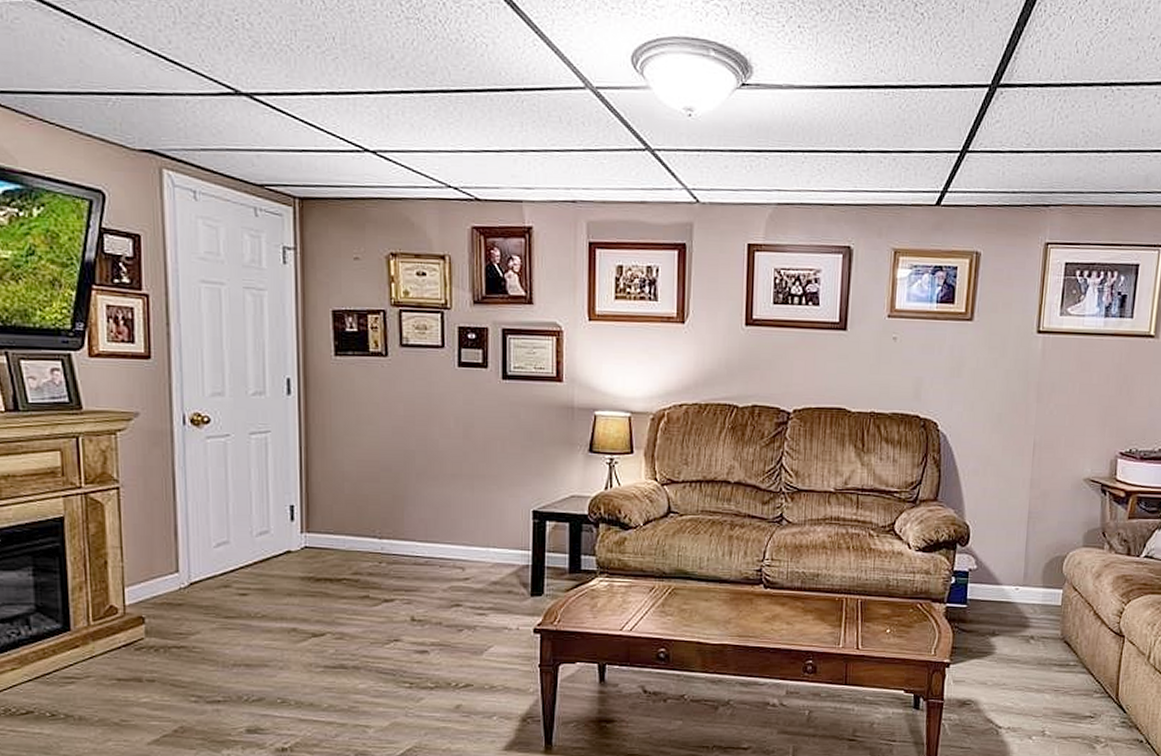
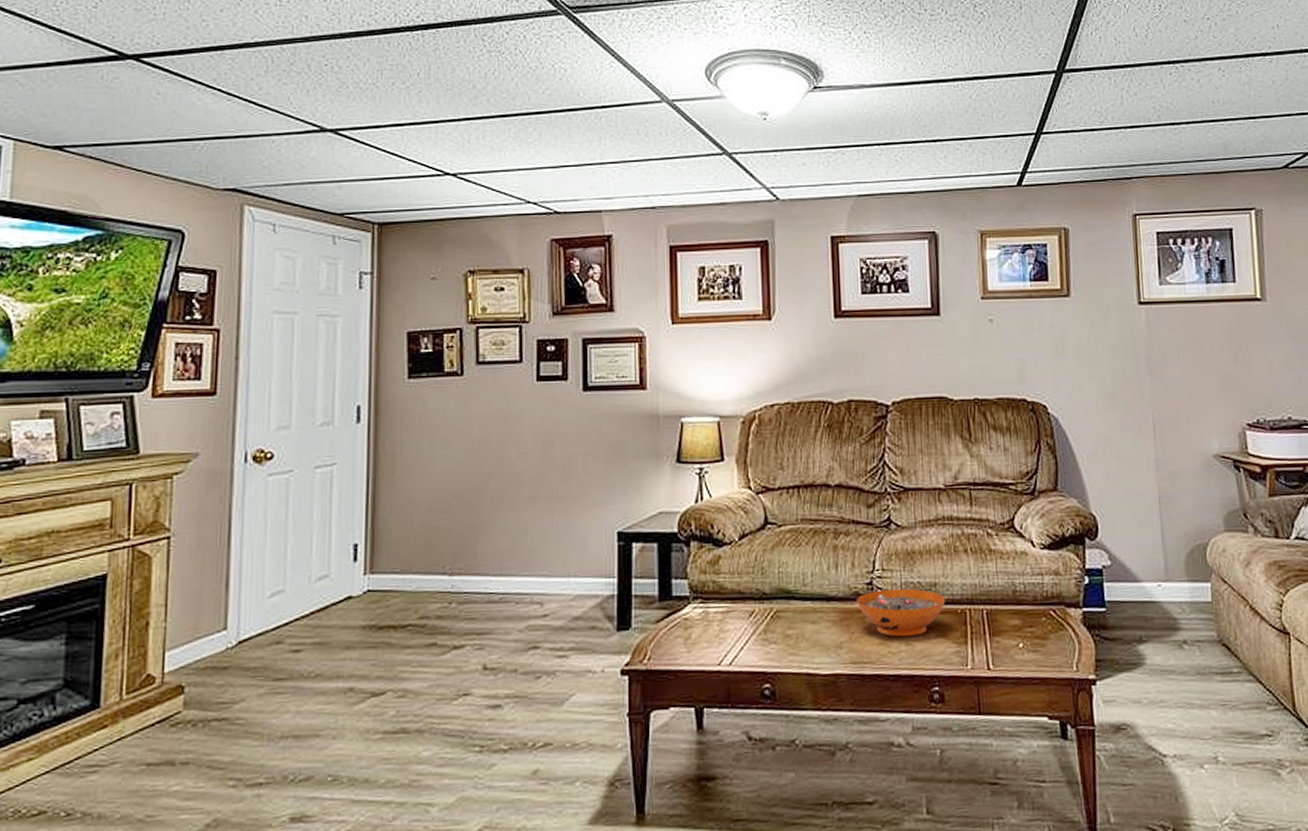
decorative bowl: none [746,576,826,618] -> present [856,588,946,637]

